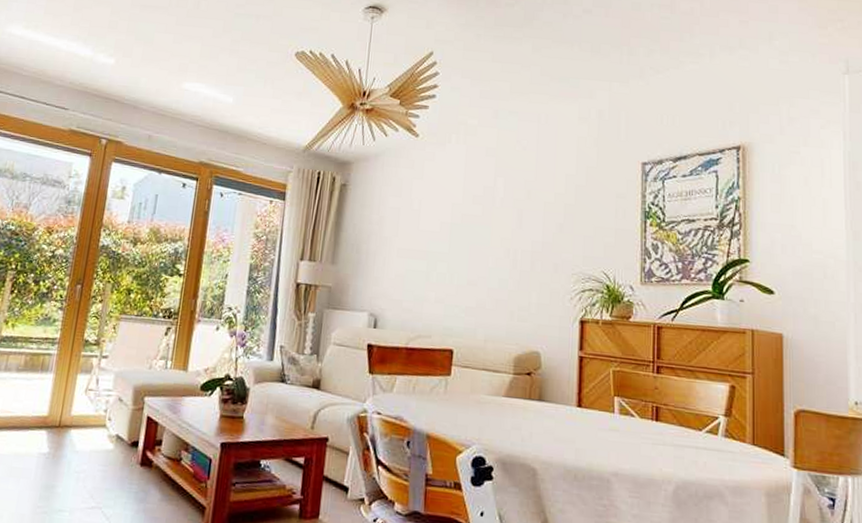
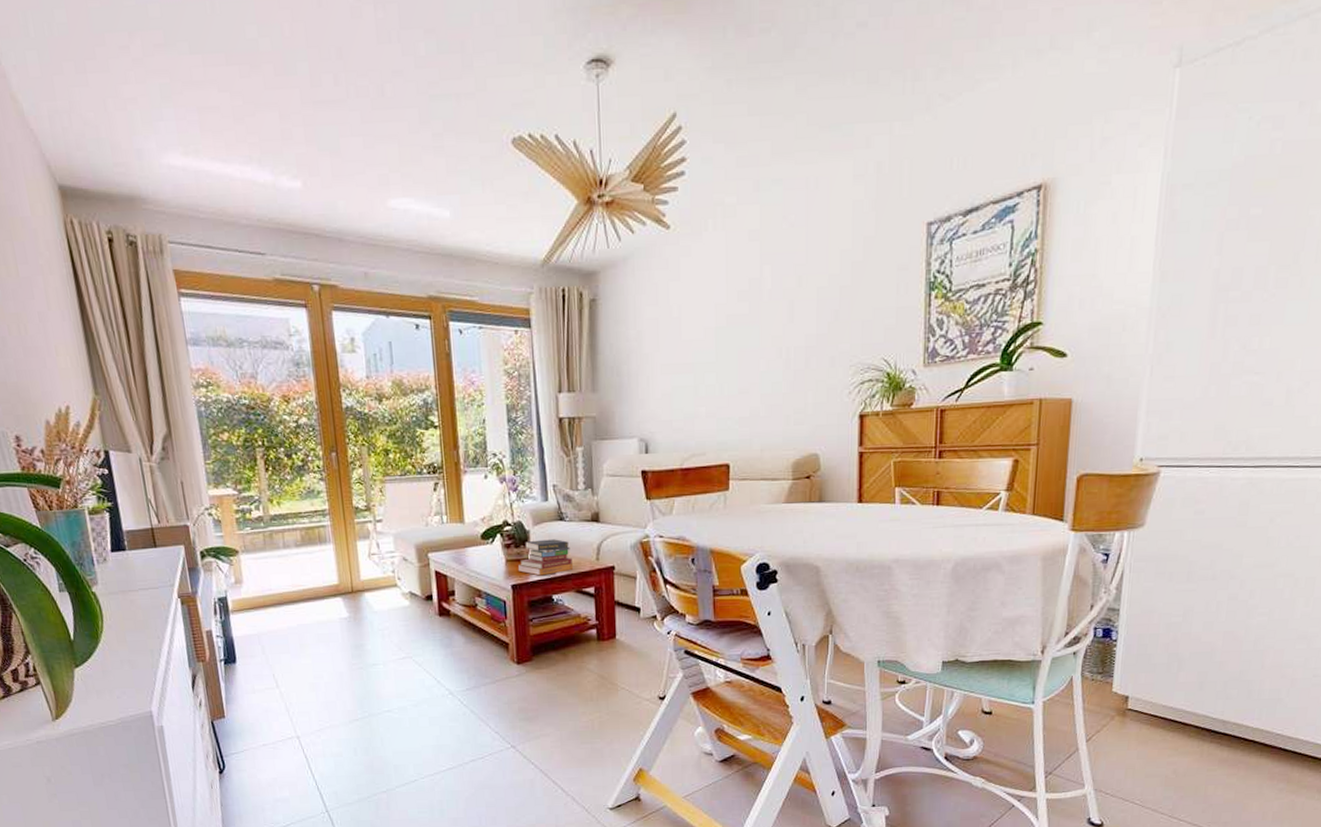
books: none [230,398,287,438] -> present [517,539,574,576]

